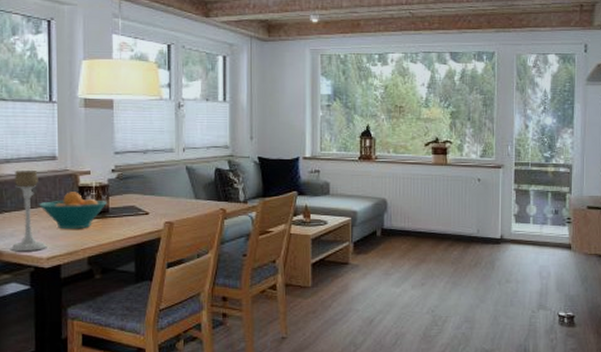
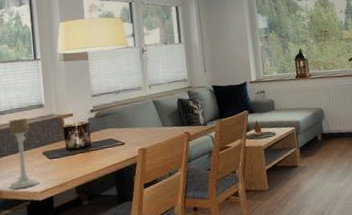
fruit bowl: present [39,192,107,229] -> none [31,132,89,166]

